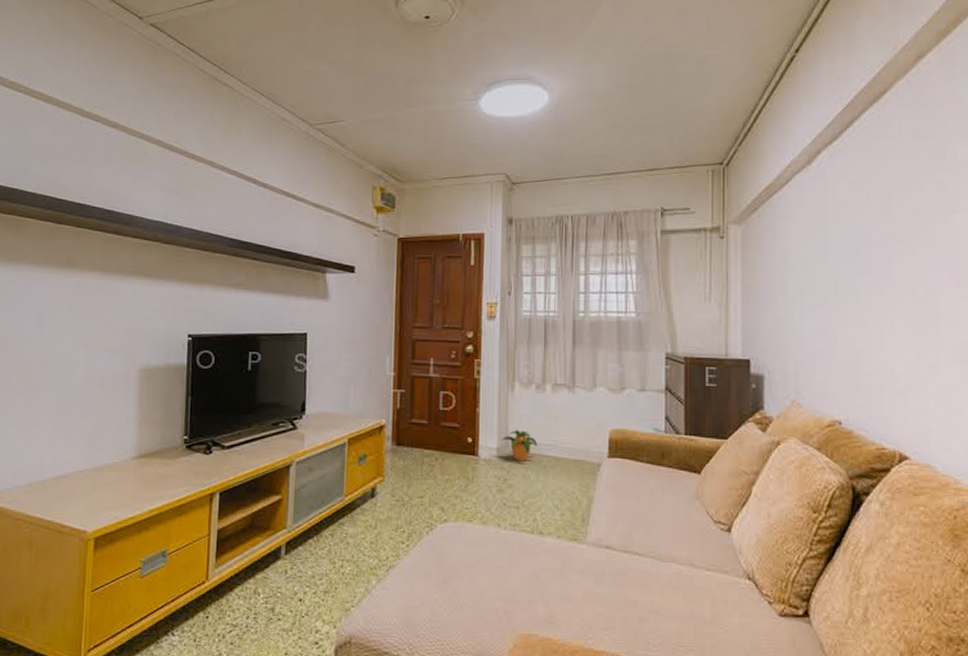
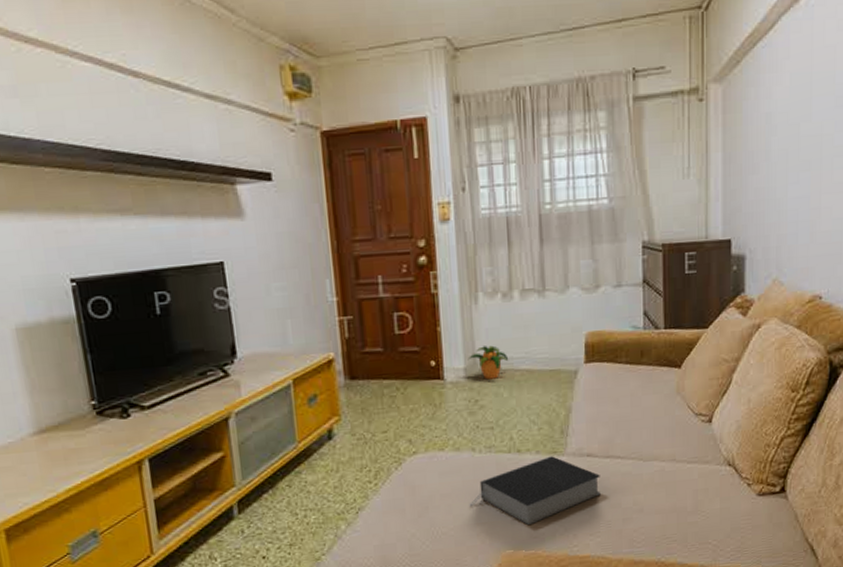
book: none [491,543,618,608] -> present [469,456,601,525]

